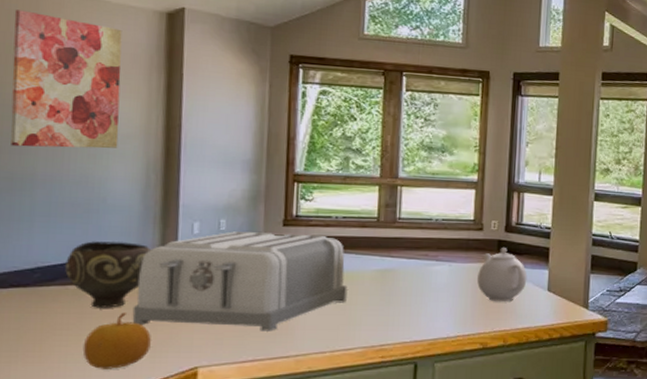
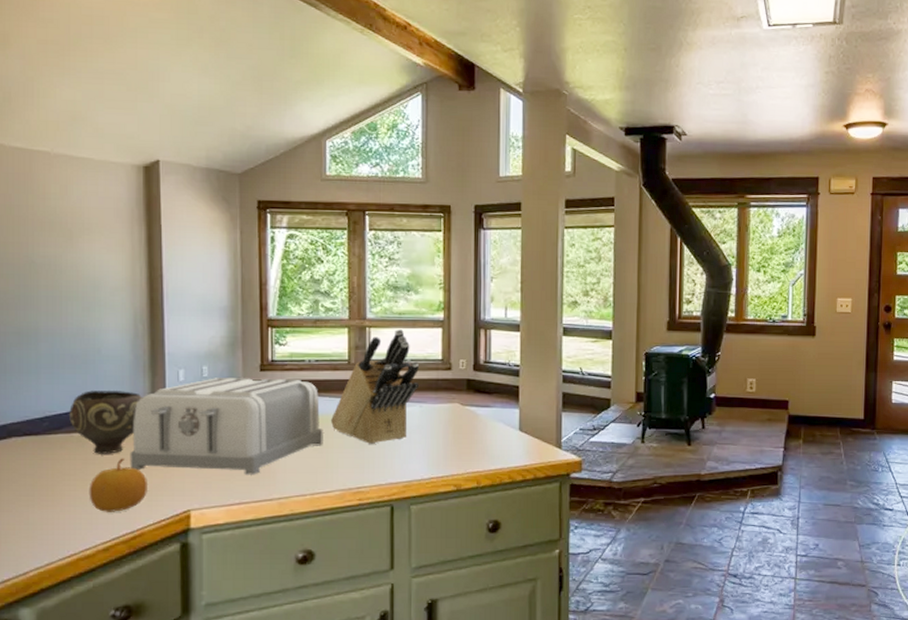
wall art: present [10,10,122,149] -> none [12,172,108,303]
knife block: none [355,189,450,302] -> present [330,329,420,444]
teapot: present [477,247,527,302] -> none [448,386,498,443]

